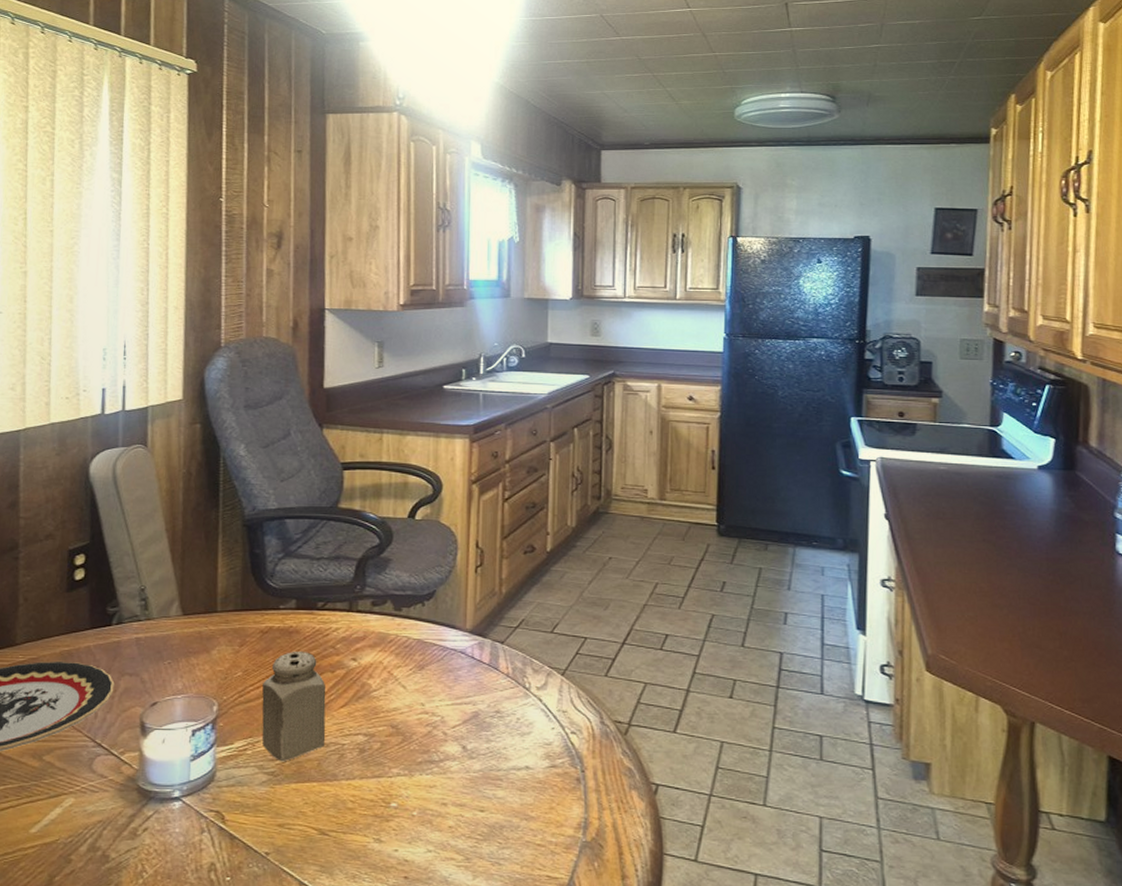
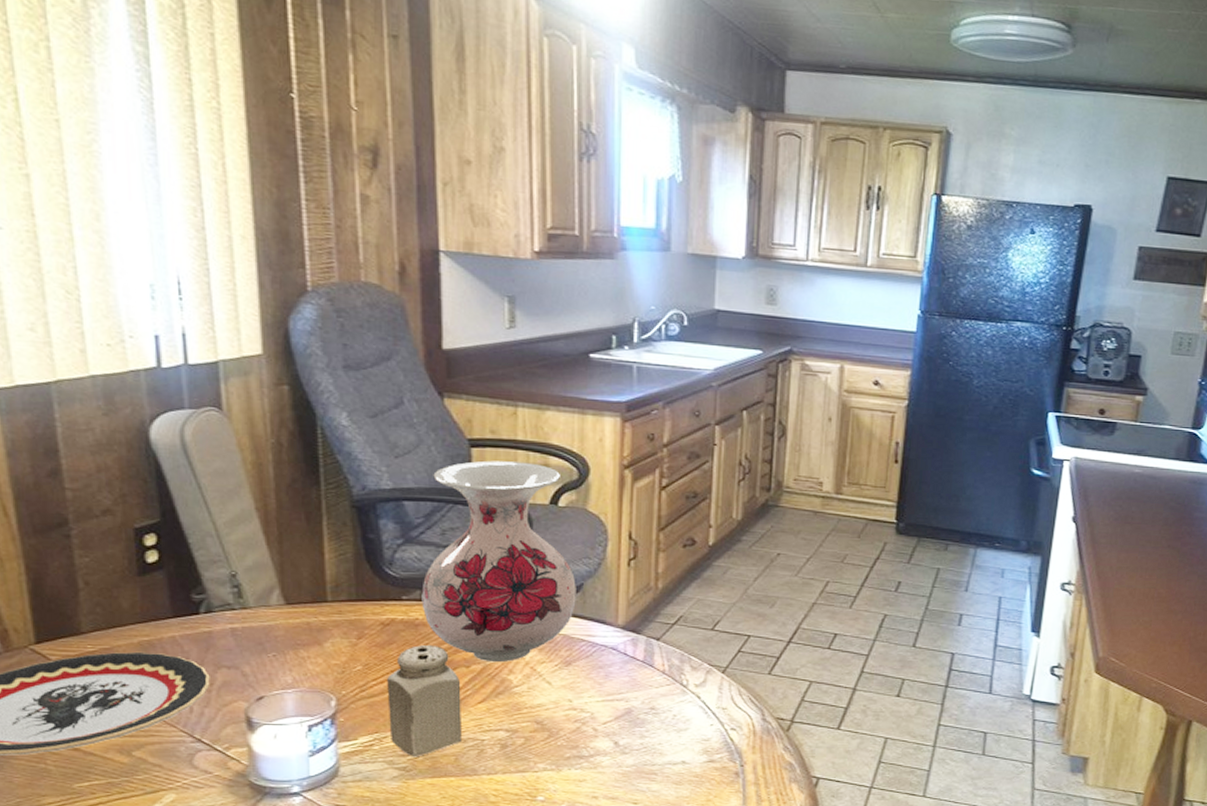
vase: none [296,481,430,668] -> present [421,460,576,663]

